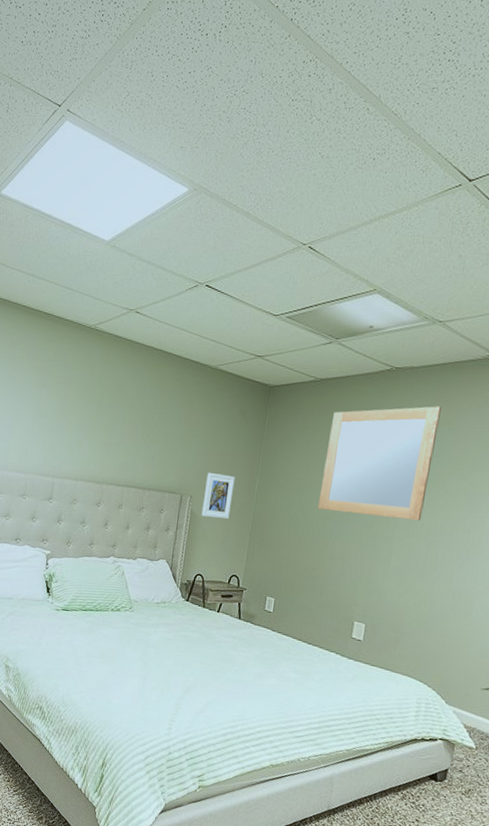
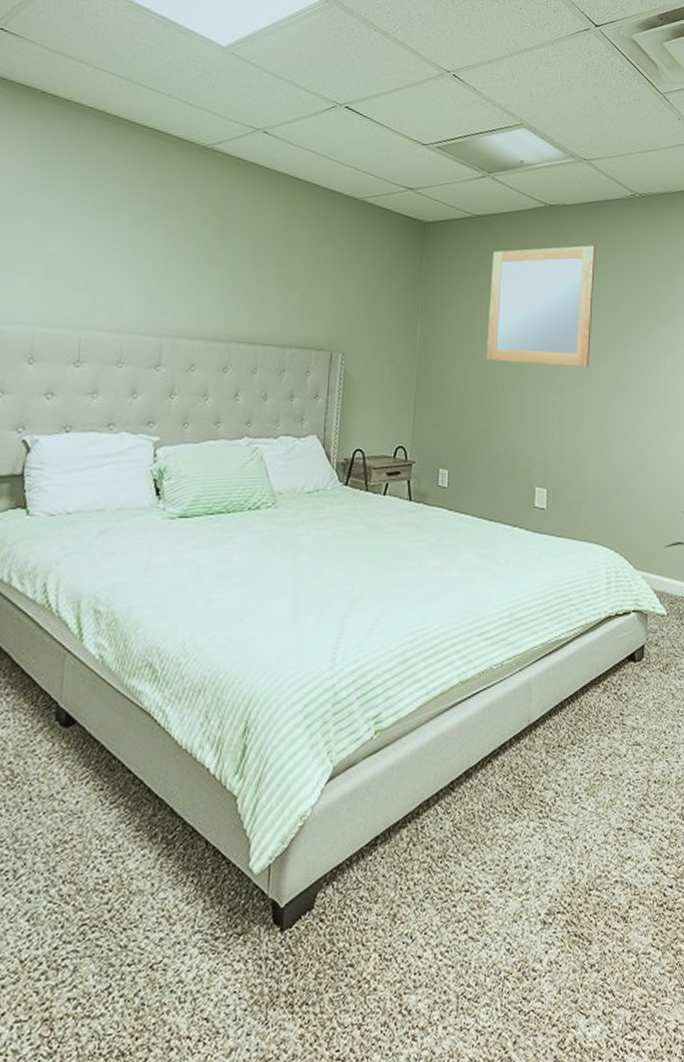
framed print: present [201,472,235,520] -> none [356,322,393,379]

